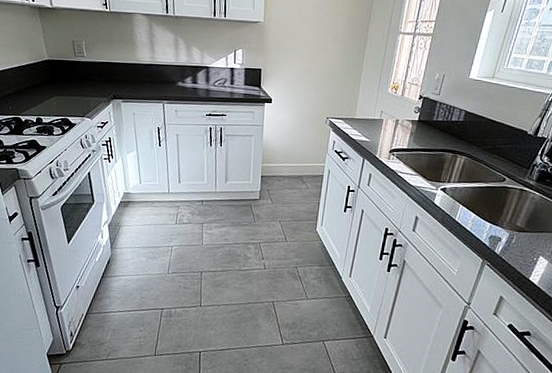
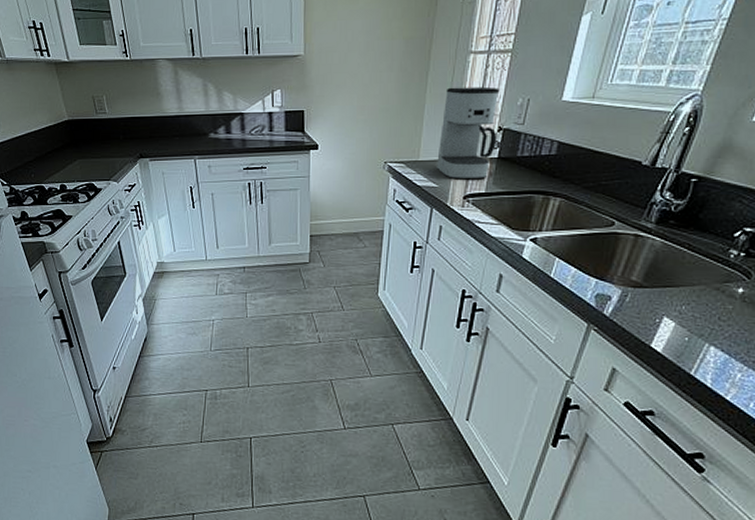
coffee maker: none [369,60,422,138] -> present [437,86,500,180]

